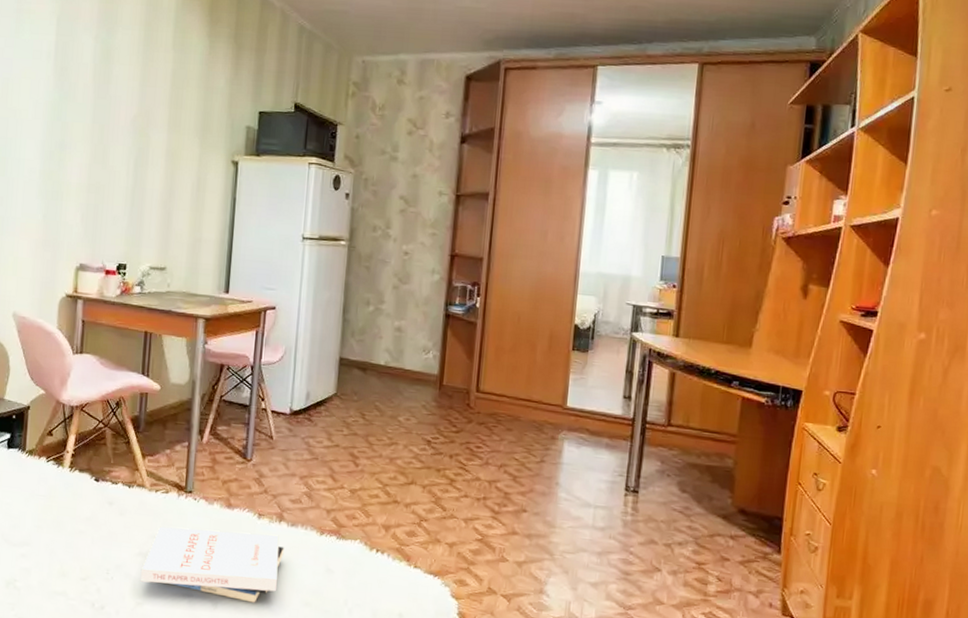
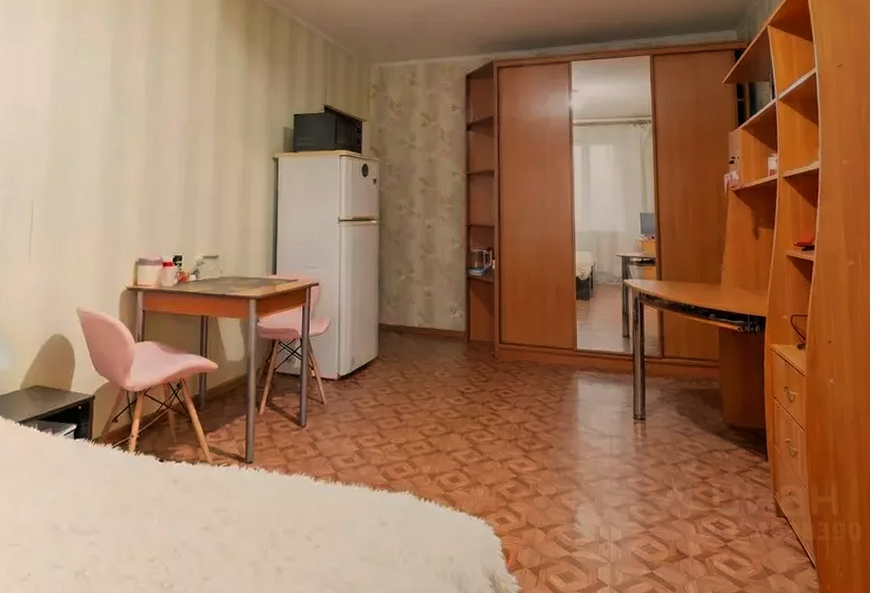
books: present [140,526,285,603] -> none [206,495,341,564]

